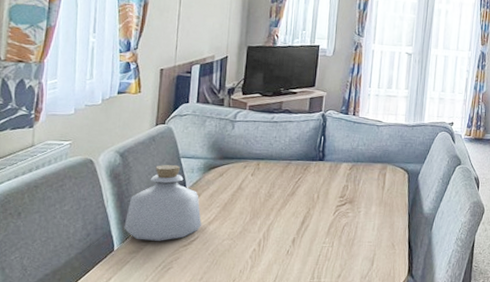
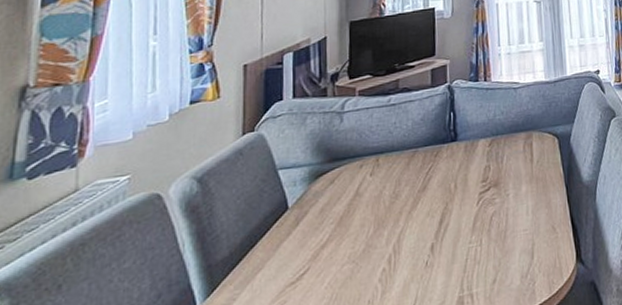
bottle: present [124,164,202,241] -> none [208,179,312,289]

